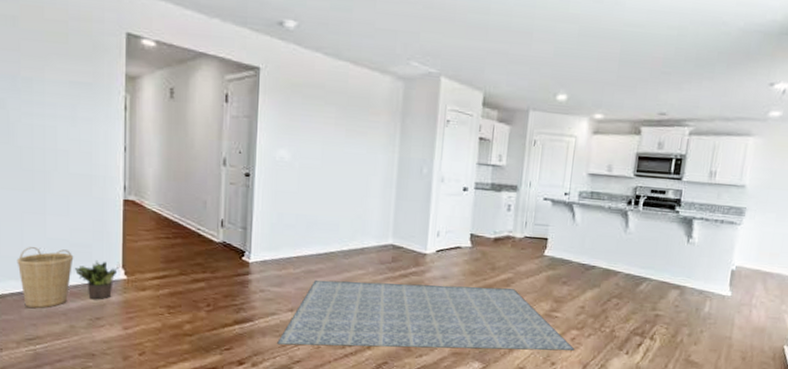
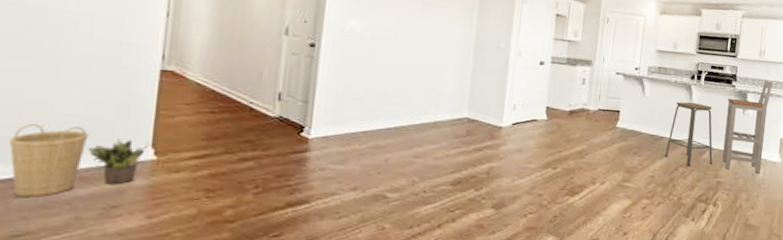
area rug: present [277,280,575,351] -> none [336,156,645,227]
bar stool: none [596,229,652,298] -> present [665,102,713,166]
bar stool: none [661,205,725,307] -> present [722,80,773,174]

